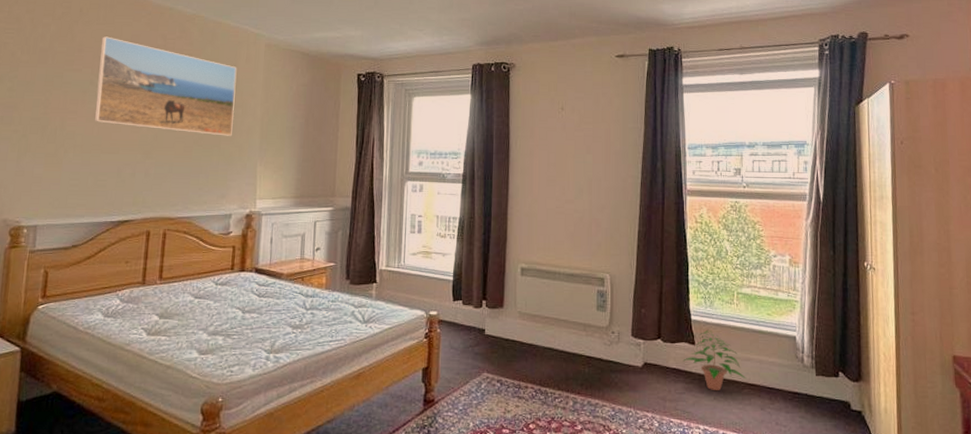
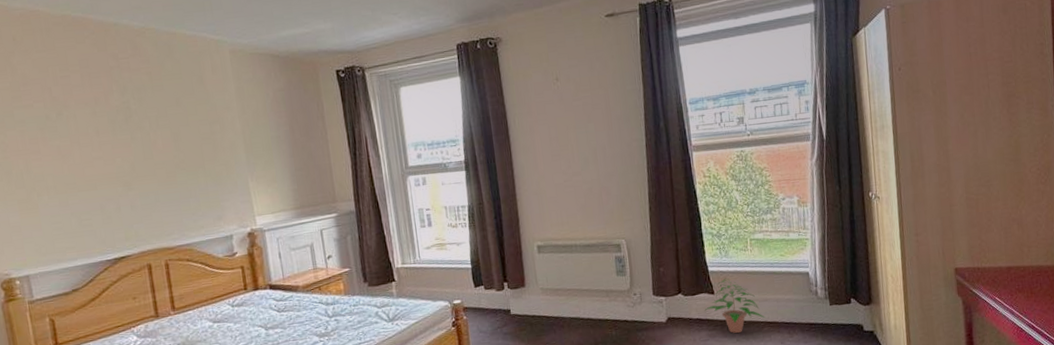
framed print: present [94,36,237,136] -> none [45,64,215,160]

